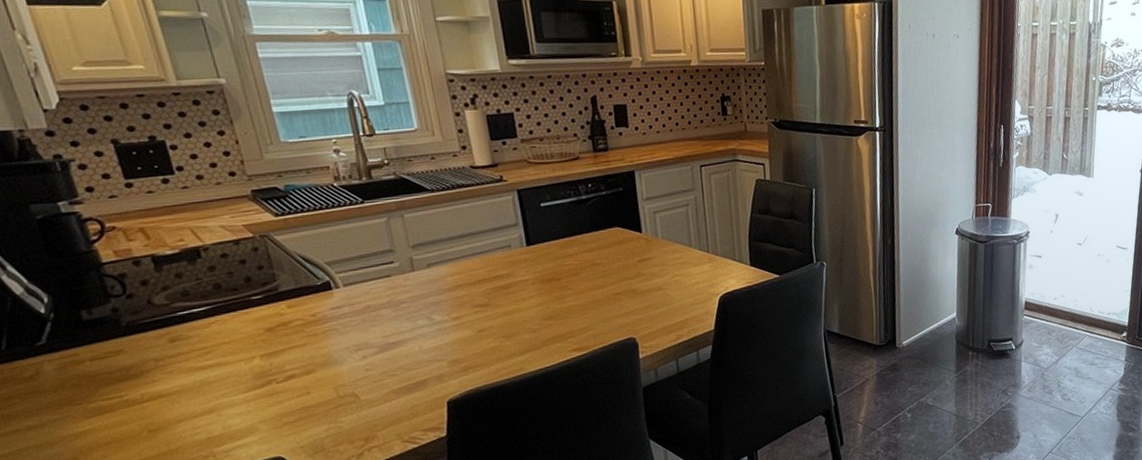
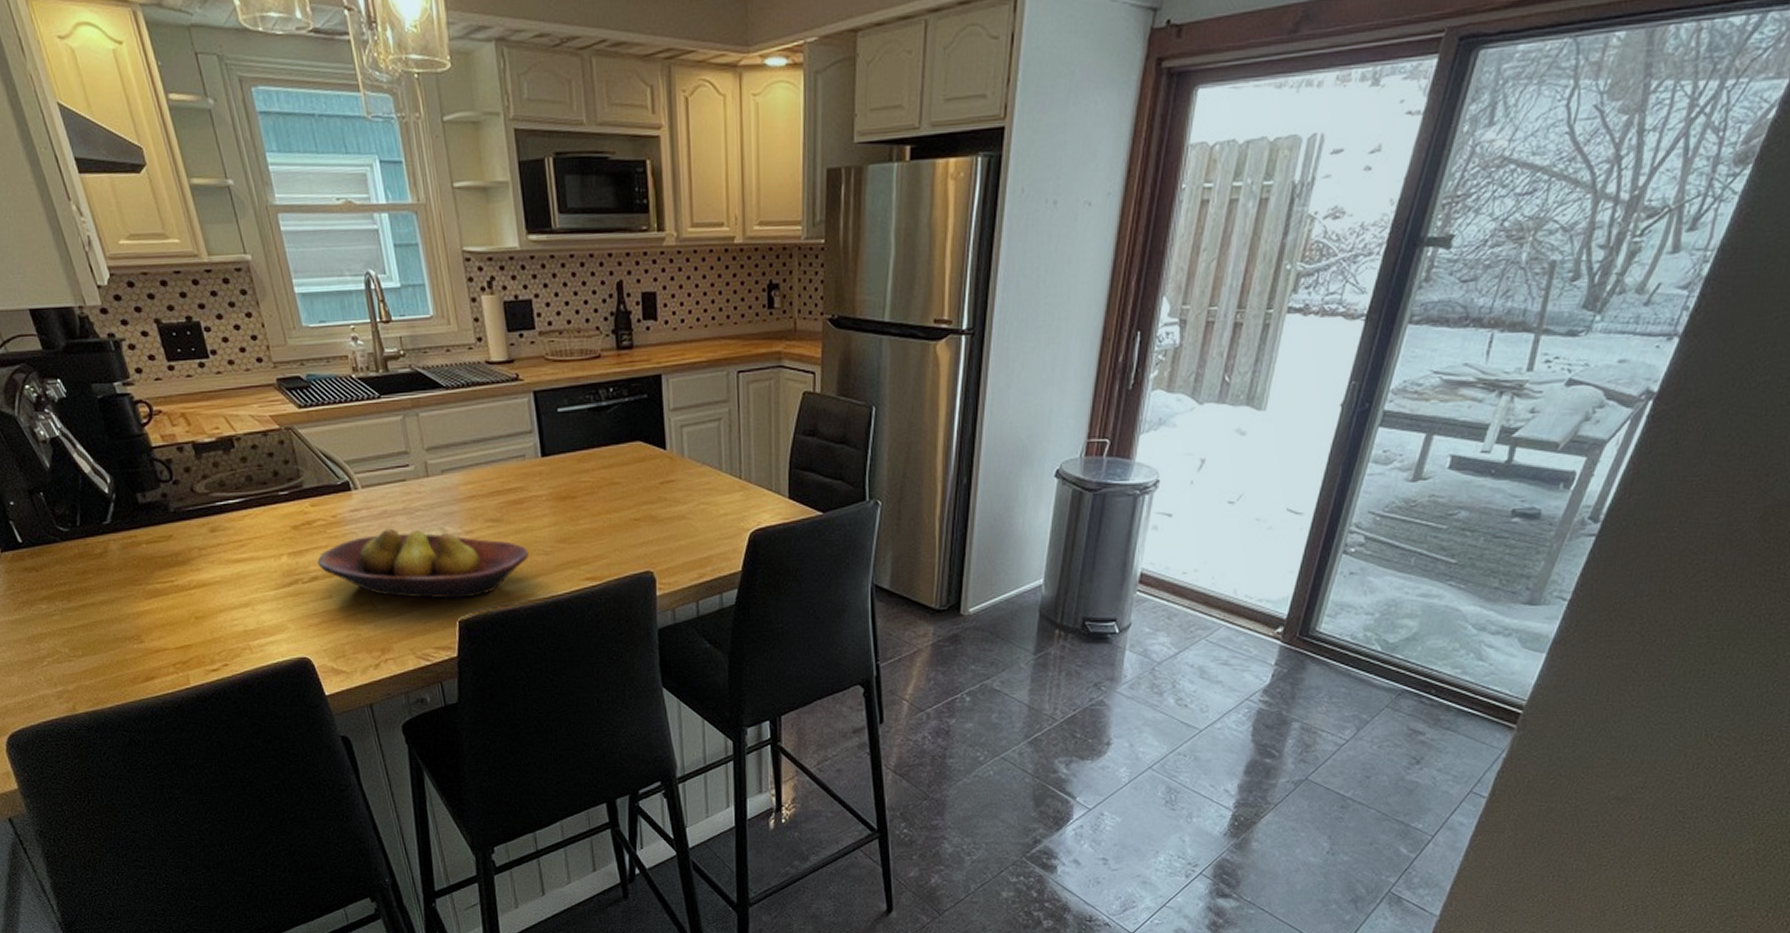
fruit bowl: none [294,320,517,386] -> present [317,528,529,599]

